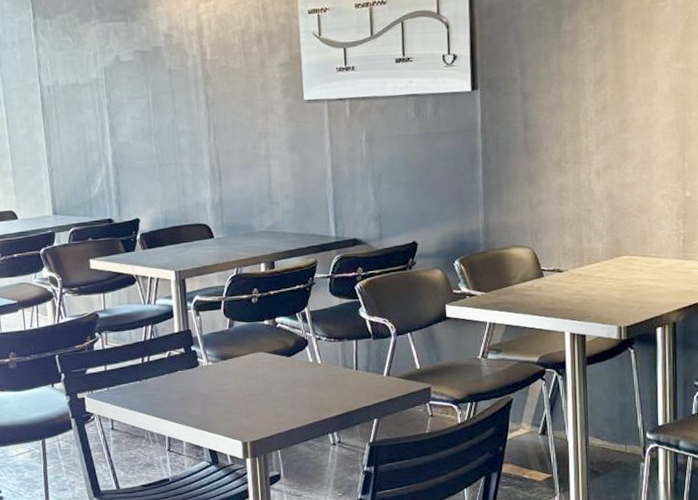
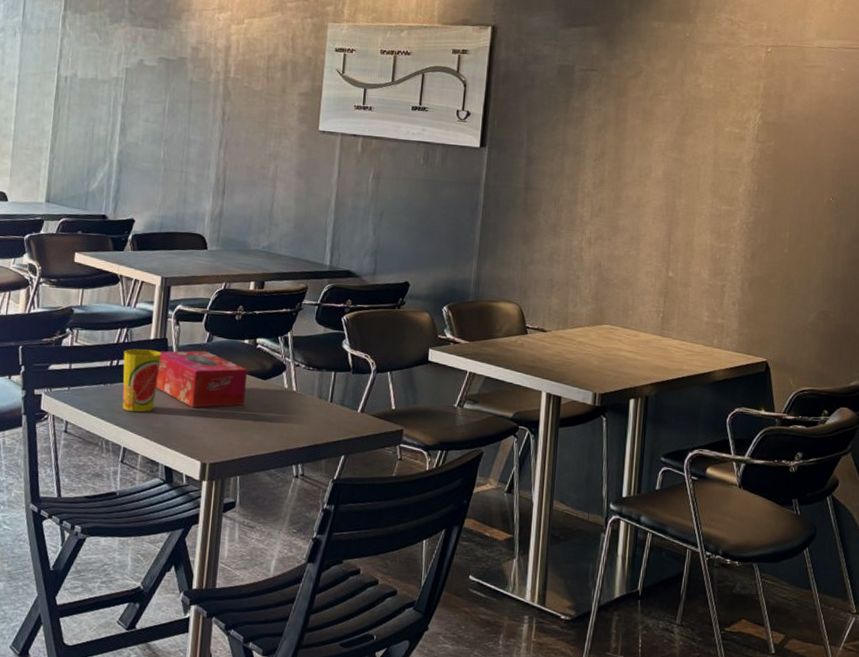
cup: none [152,342,190,403] -> present [122,349,162,413]
tissue box: none [185,336,274,392] -> present [156,350,247,408]

